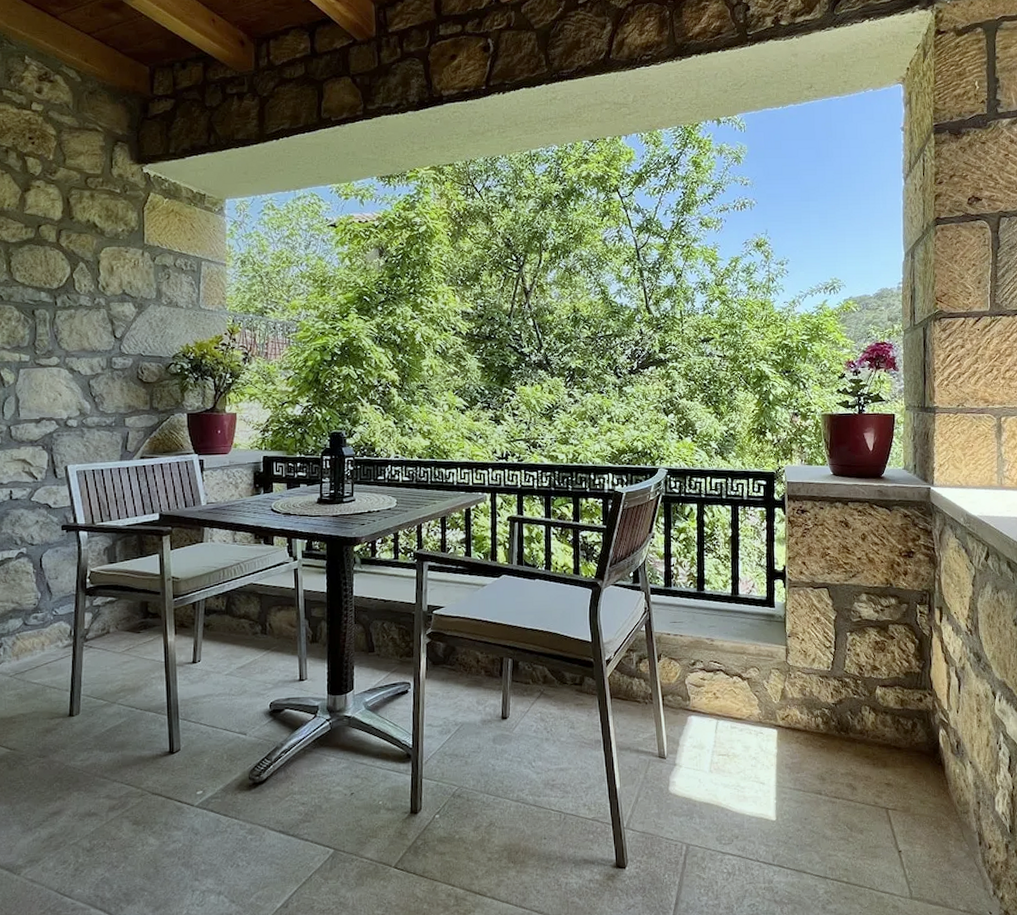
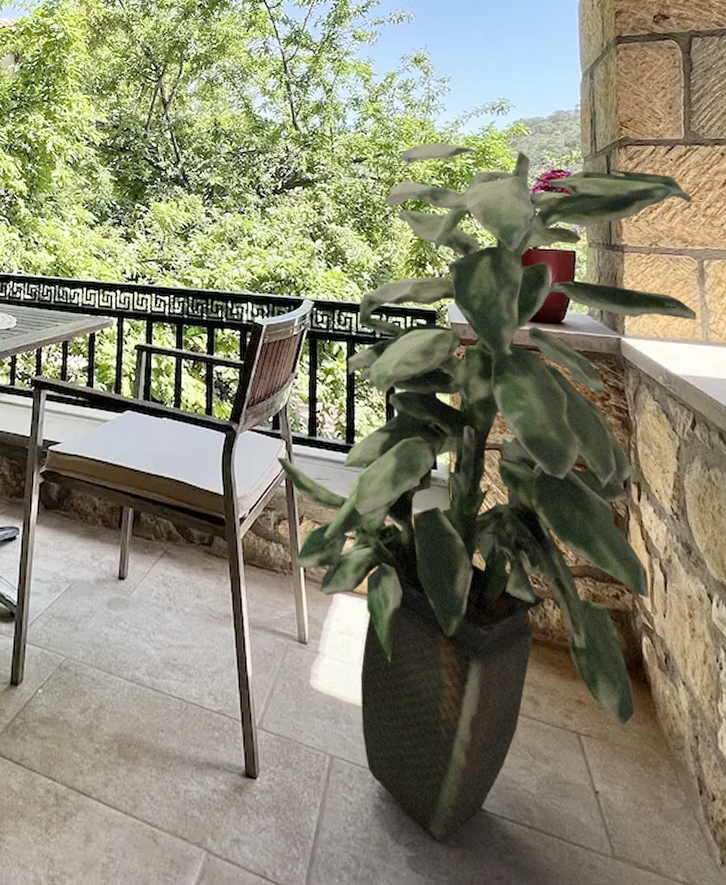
indoor plant: none [638,321,995,902] -> present [277,142,697,843]

